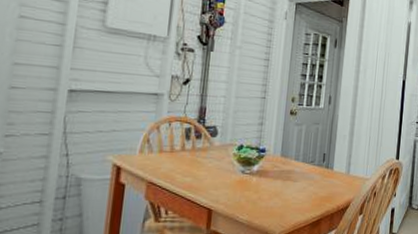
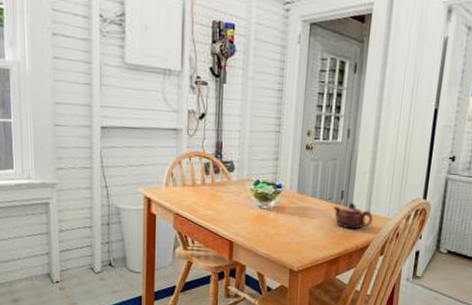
teapot: none [315,165,353,191] -> present [333,203,373,230]

